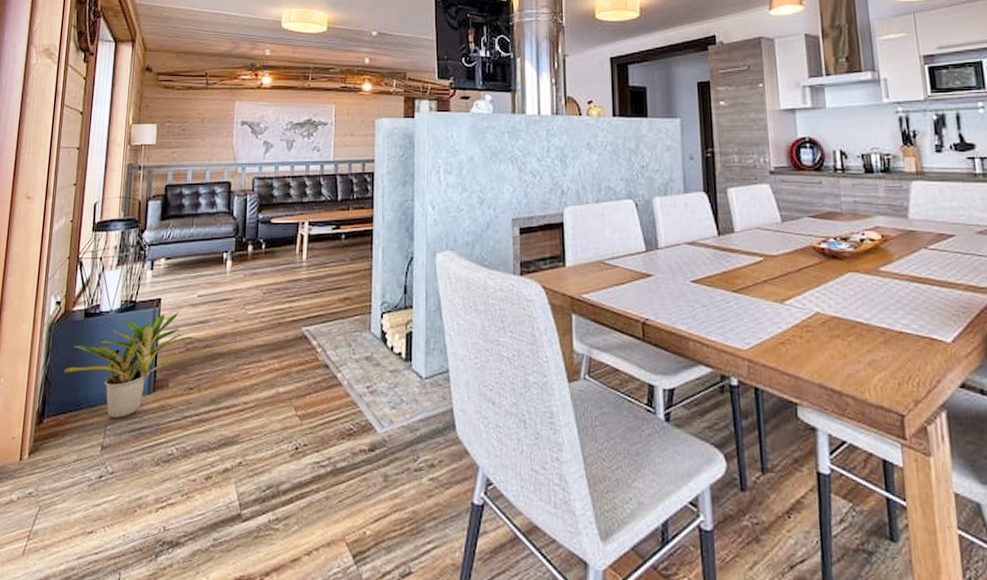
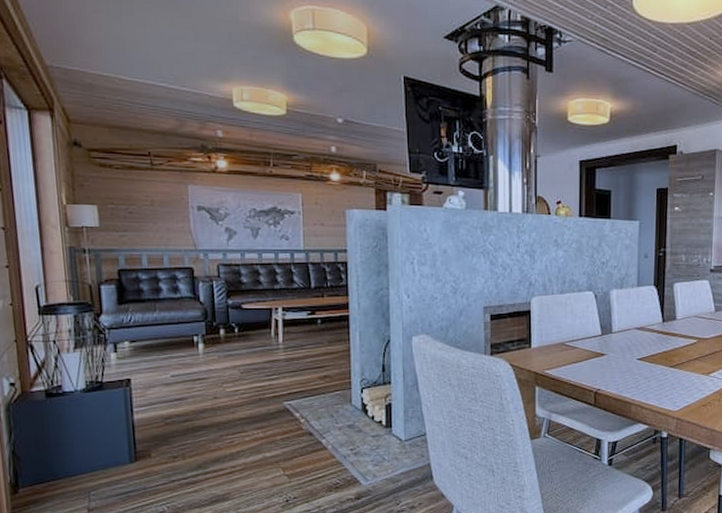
potted plant: present [64,311,199,418] -> none [32,390,178,485]

